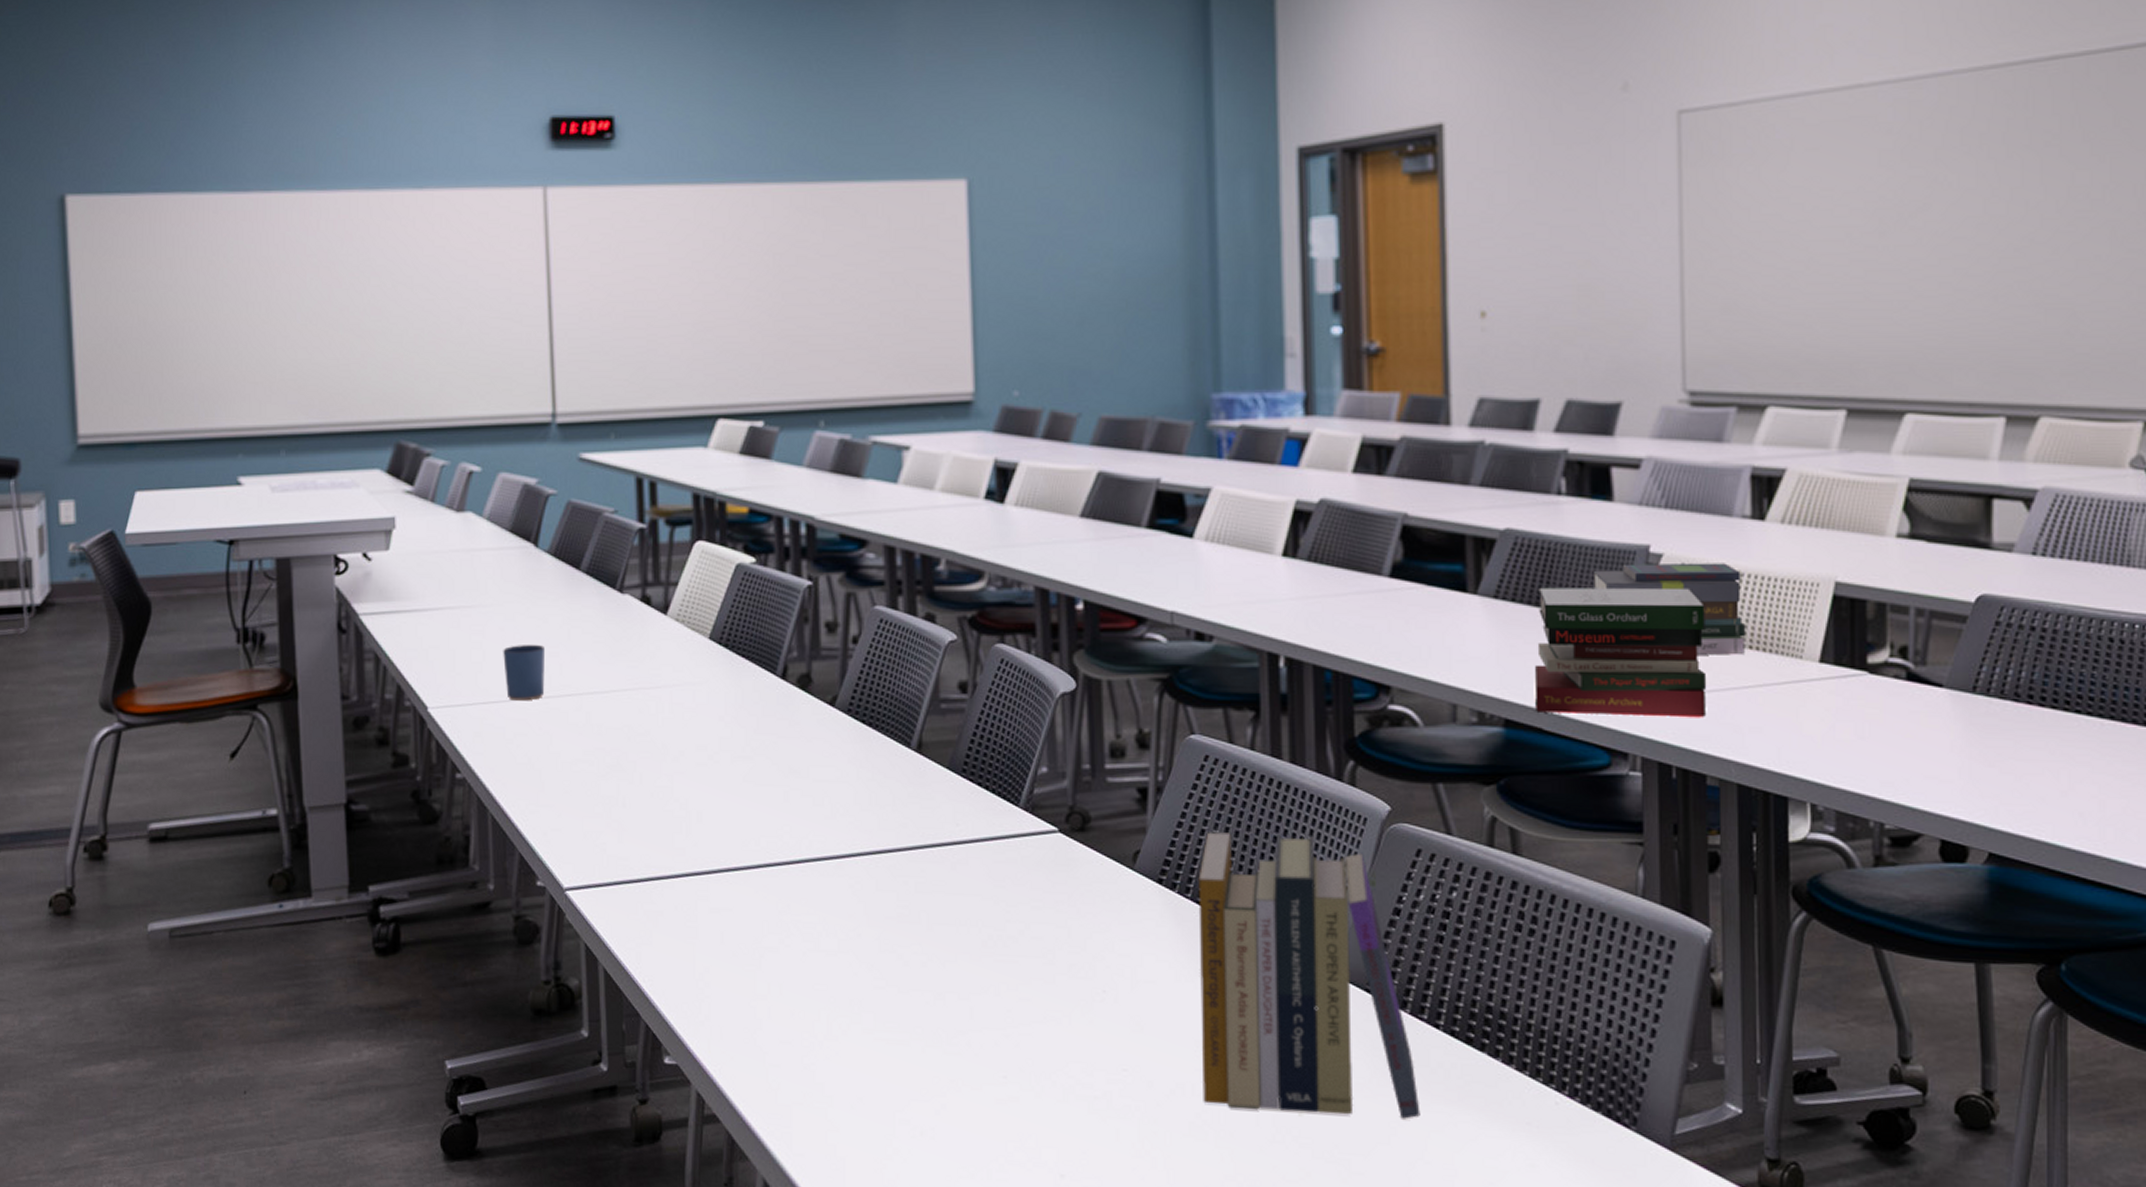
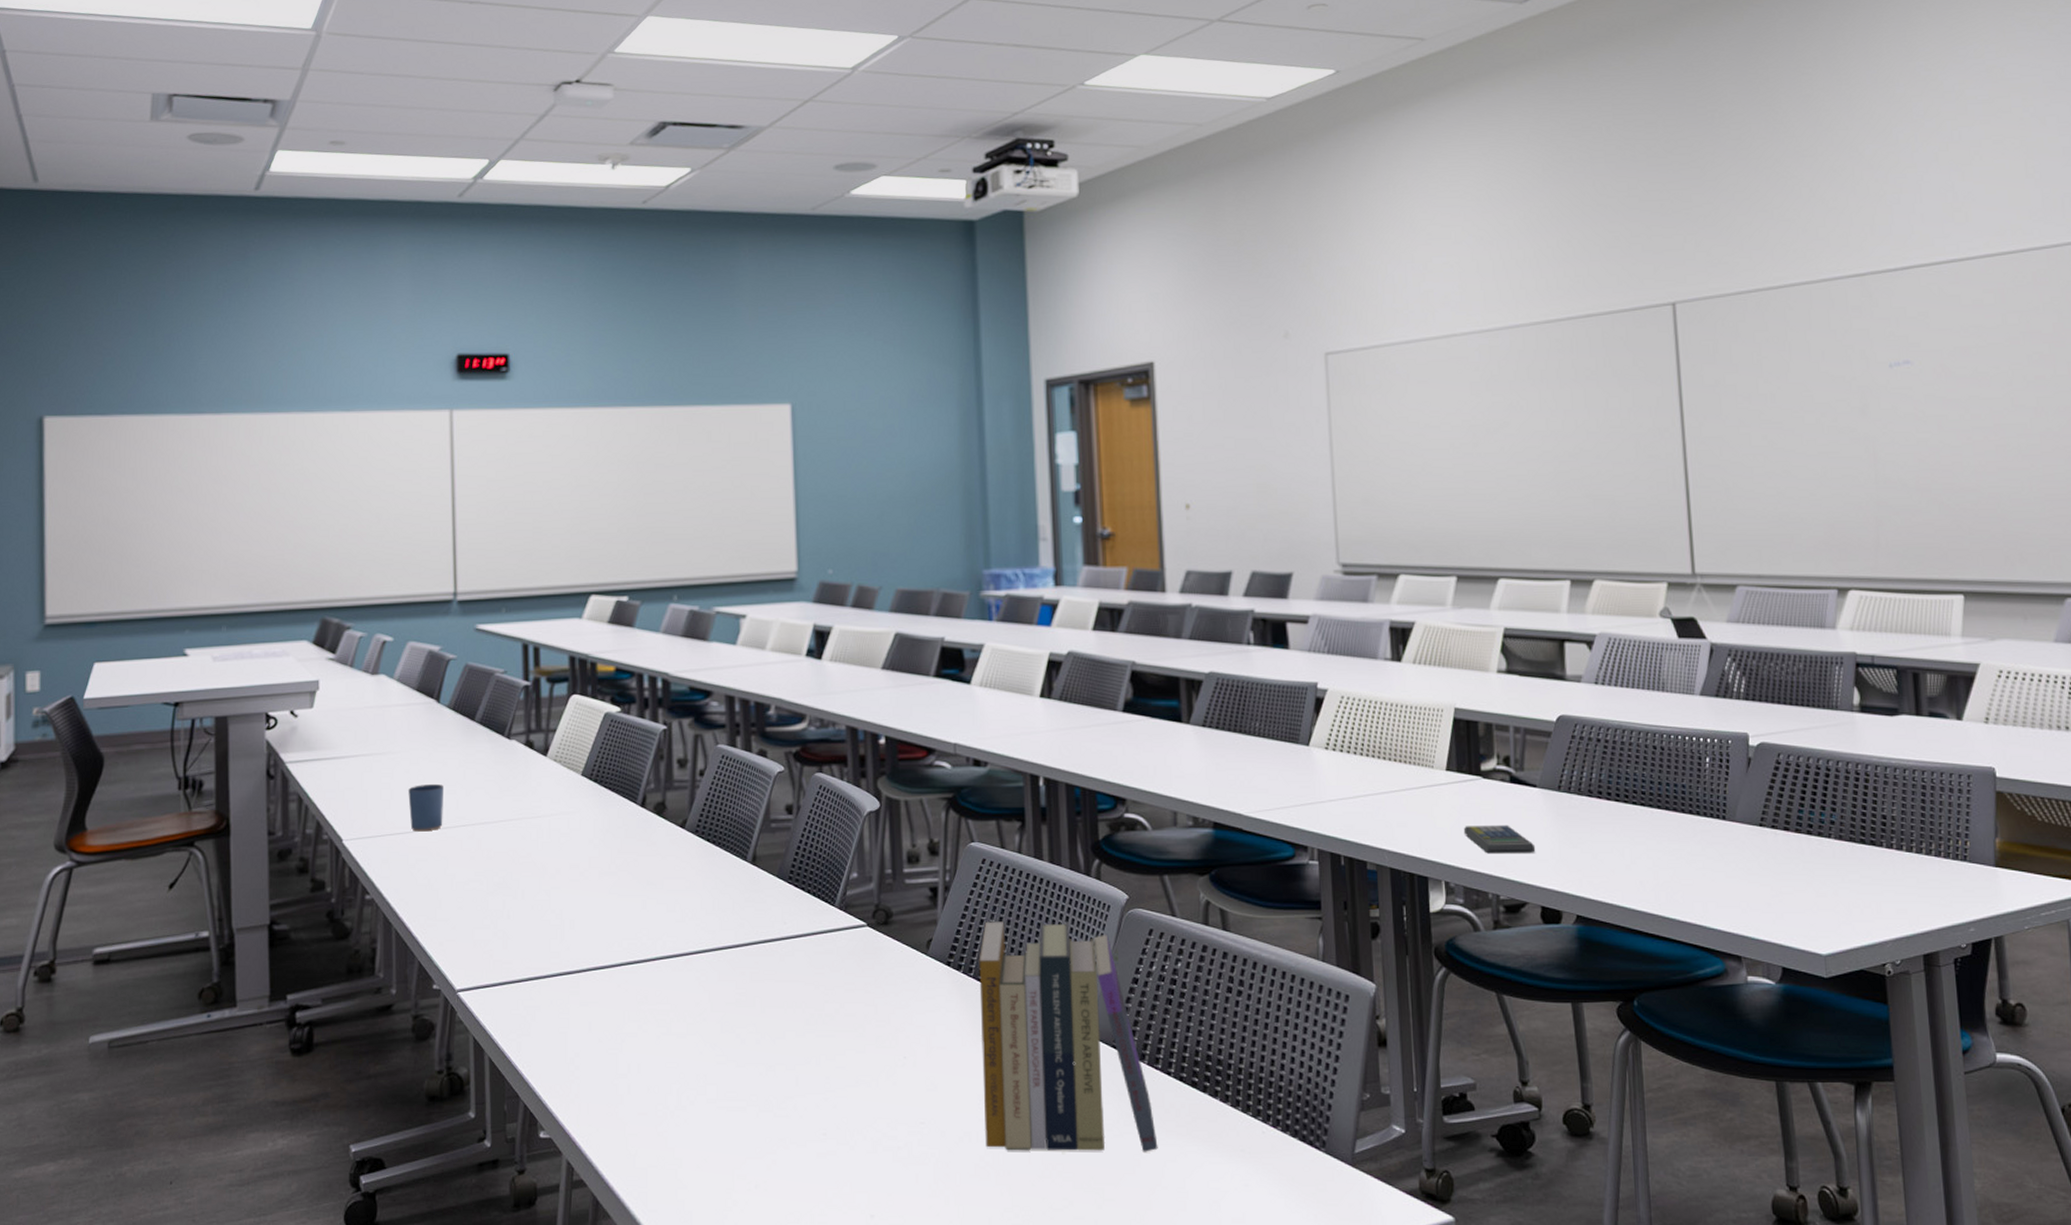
books: present [1535,587,1707,717] -> none [1235,715,1364,816]
books: present [1592,562,1746,655] -> none [1275,695,1392,767]
calculator: none [1839,733,1937,771] -> present [1463,825,1536,854]

